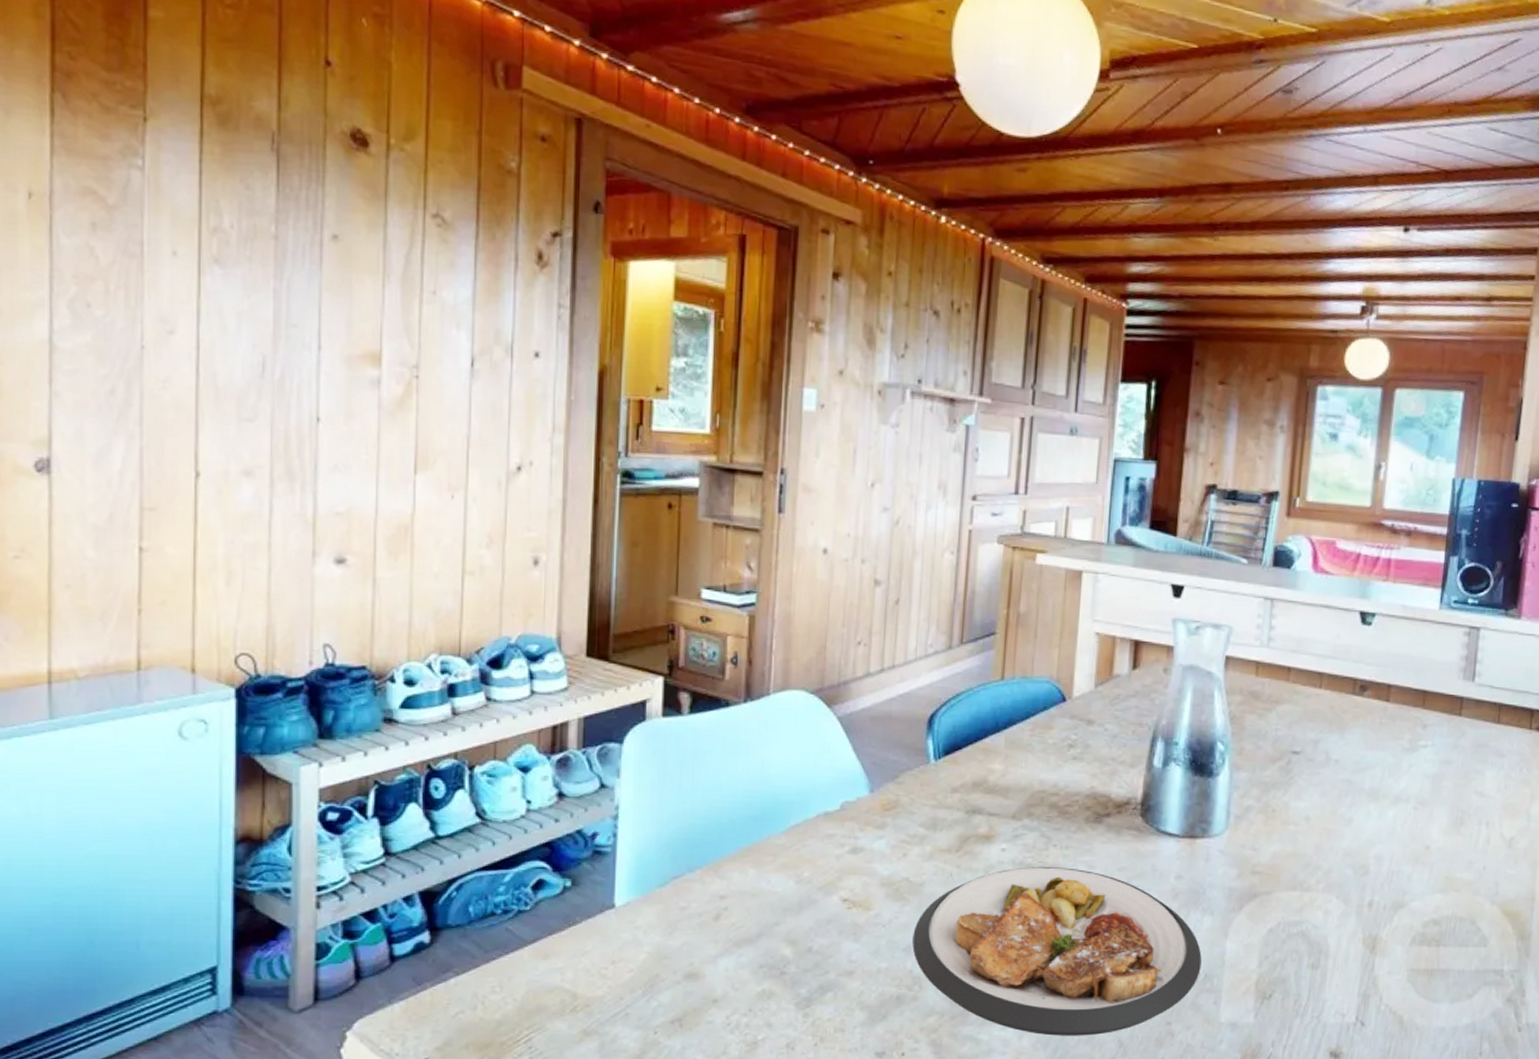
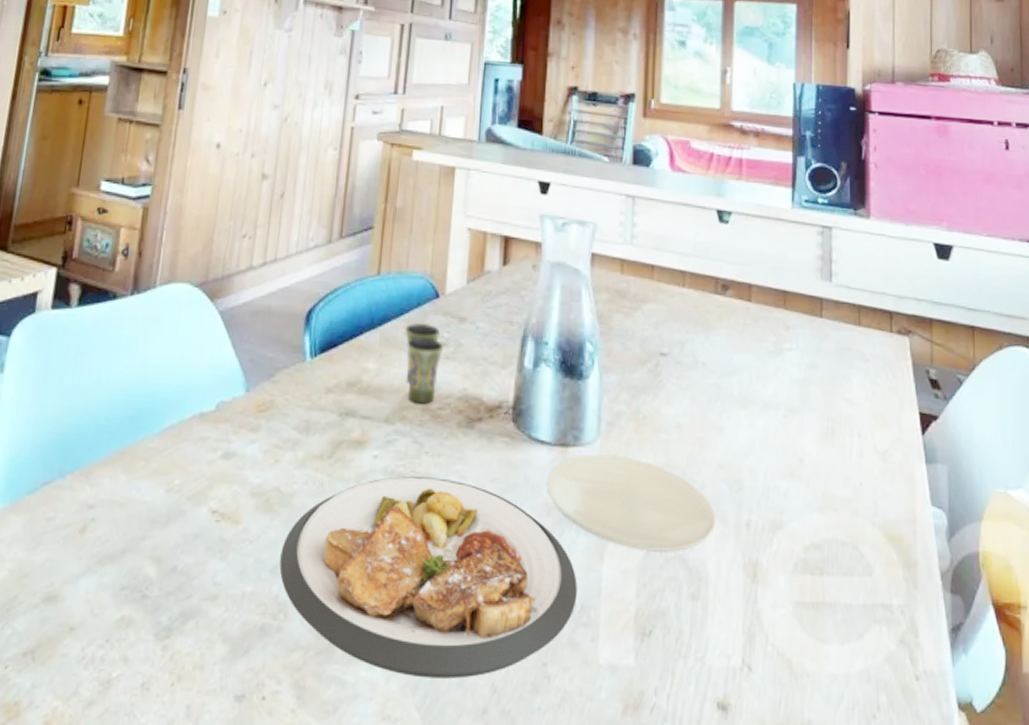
cup: none [1031,725,1071,801] -> present [405,322,444,404]
plate: none [1174,845,1340,929] -> present [547,454,716,552]

